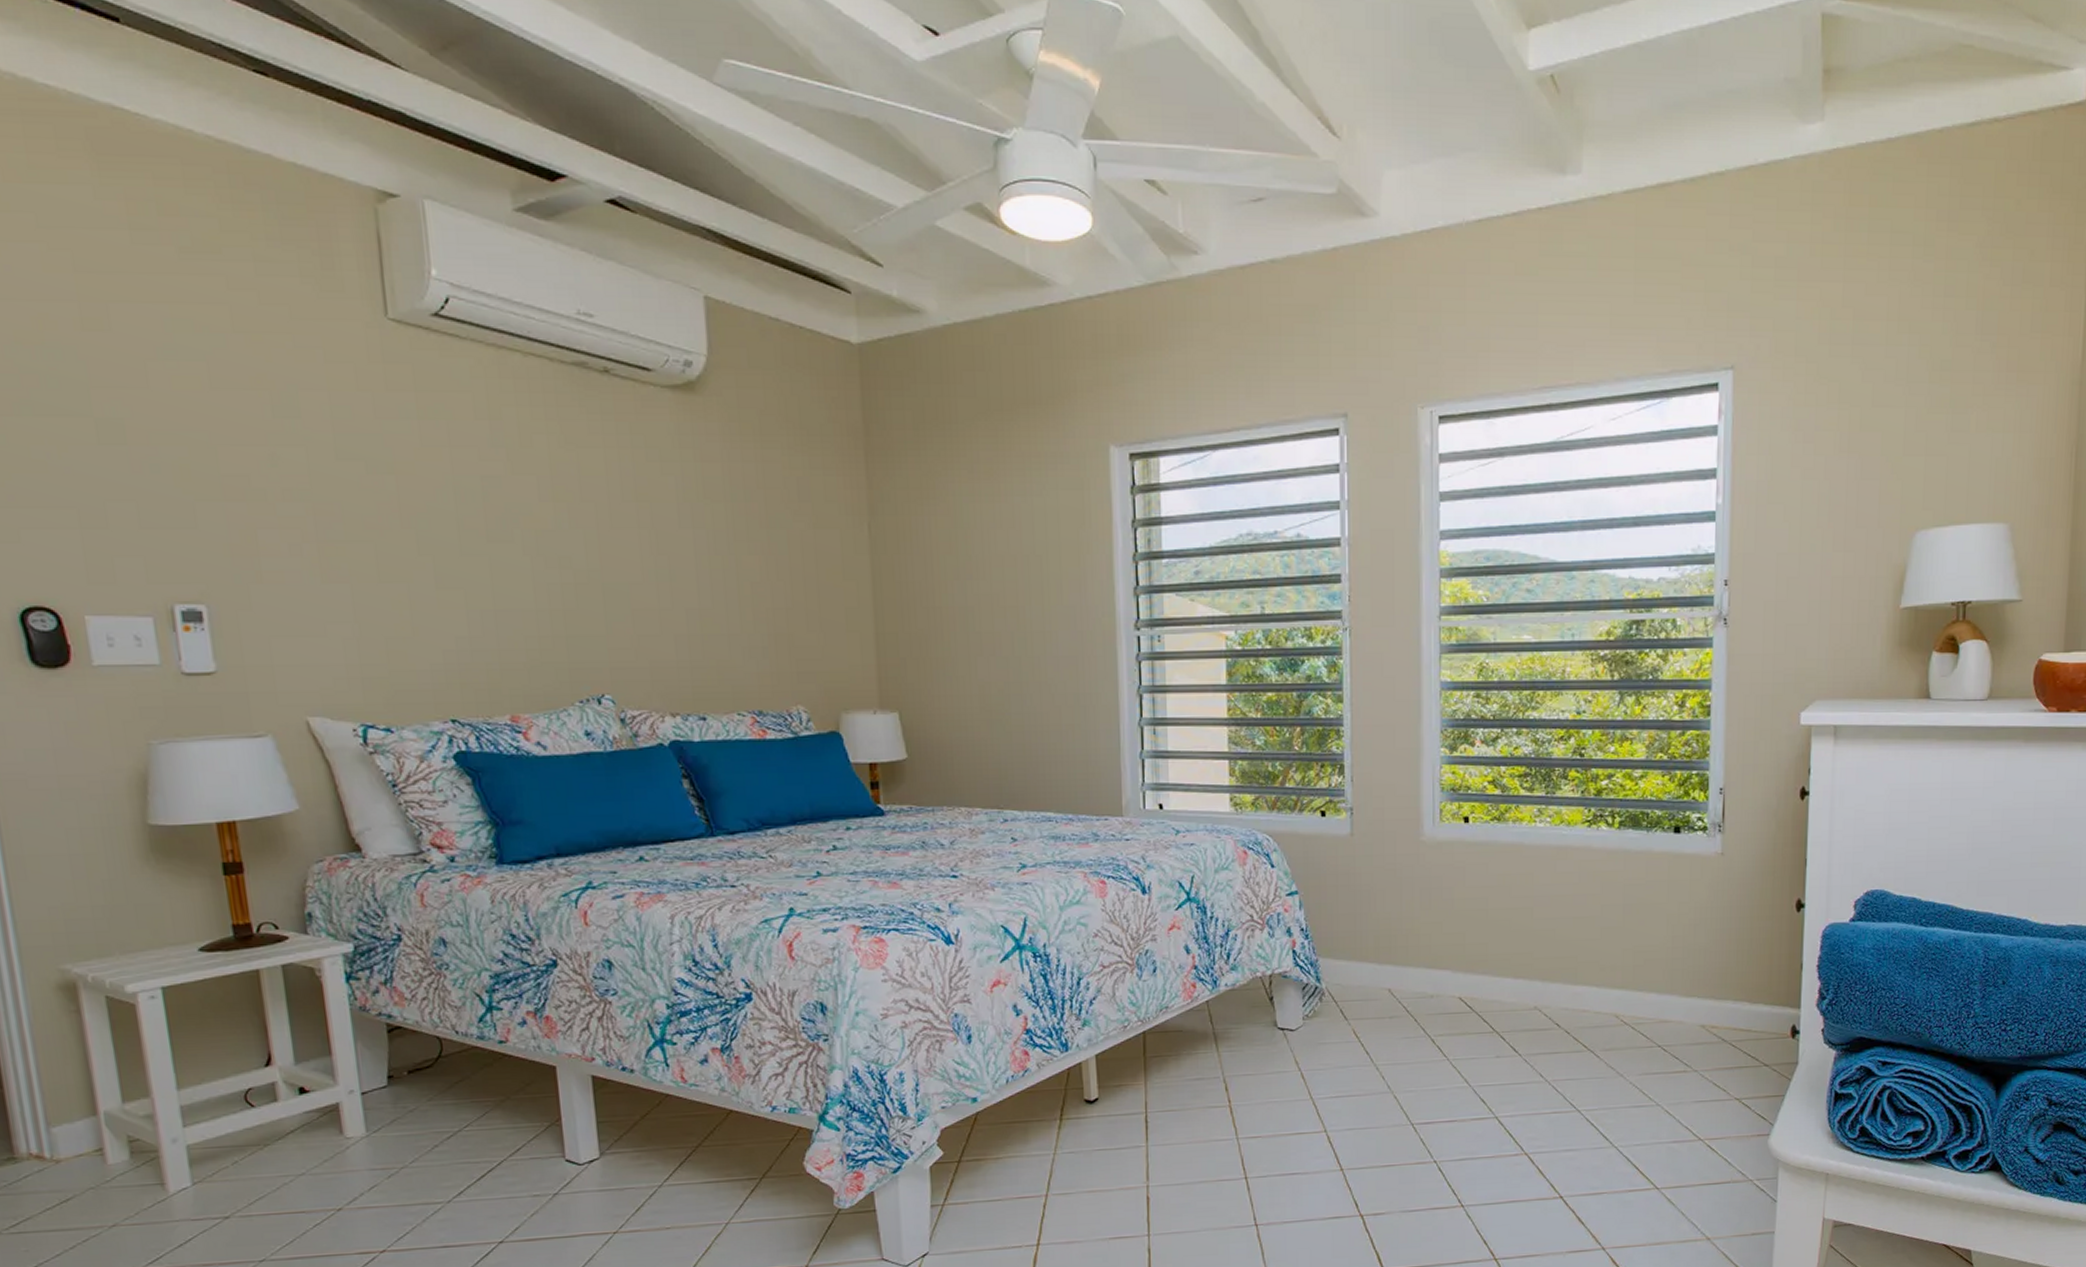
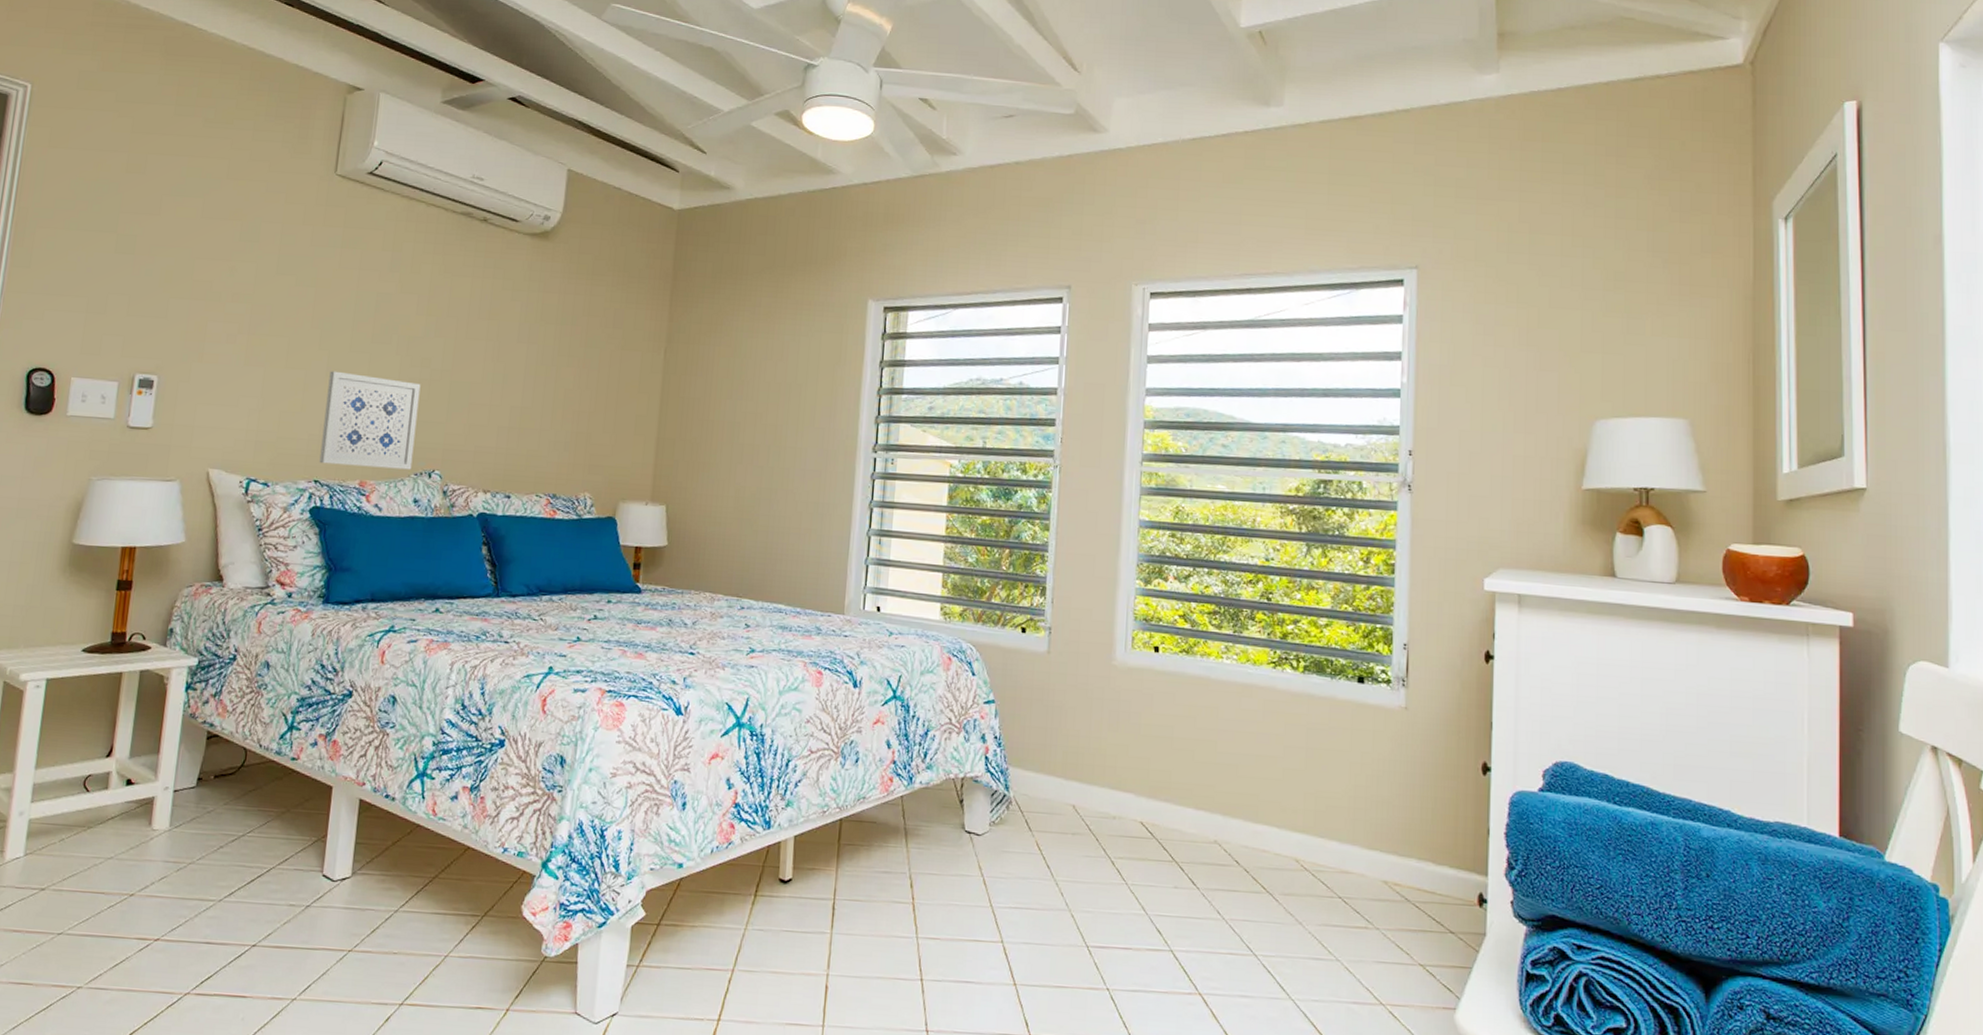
wall art: none [440,581,574,699] -> present [319,371,421,470]

